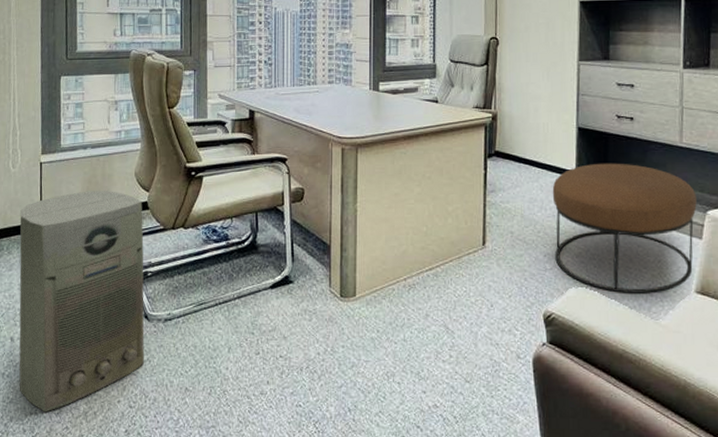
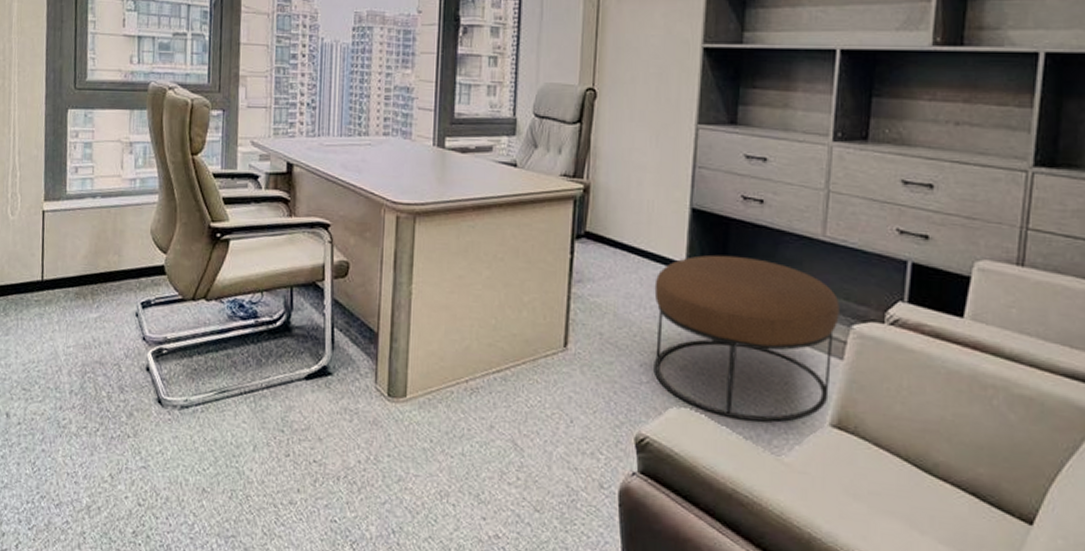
air purifier: present [19,191,145,413] -> none [14,248,159,503]

